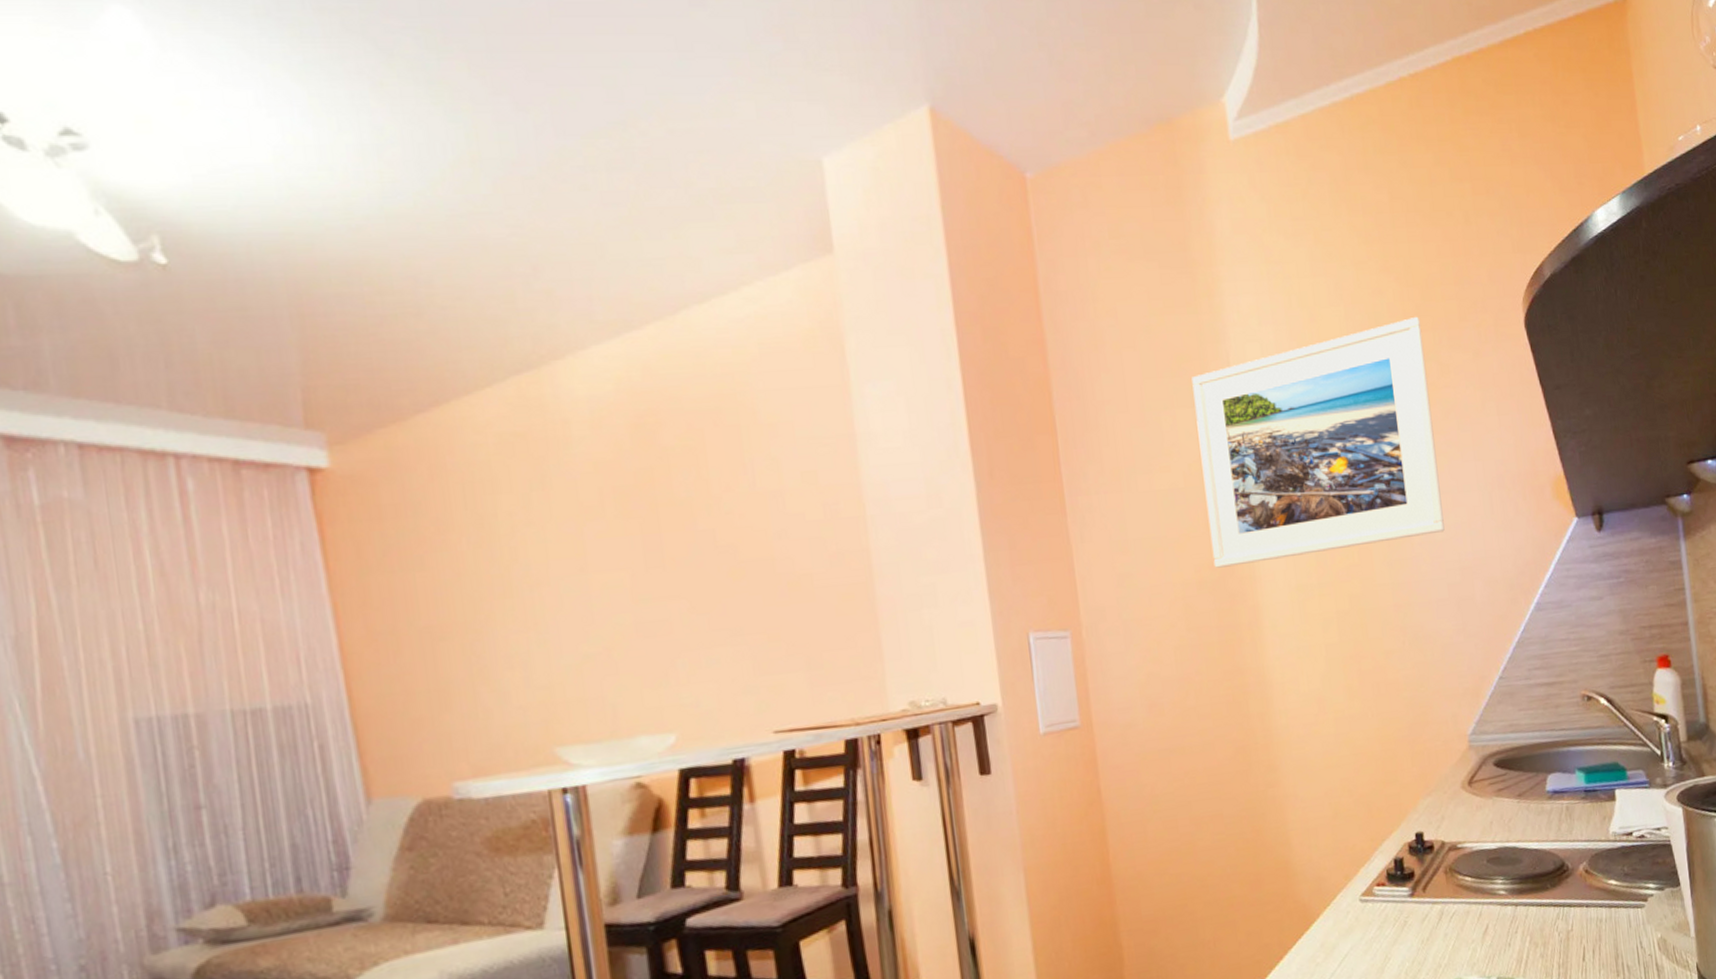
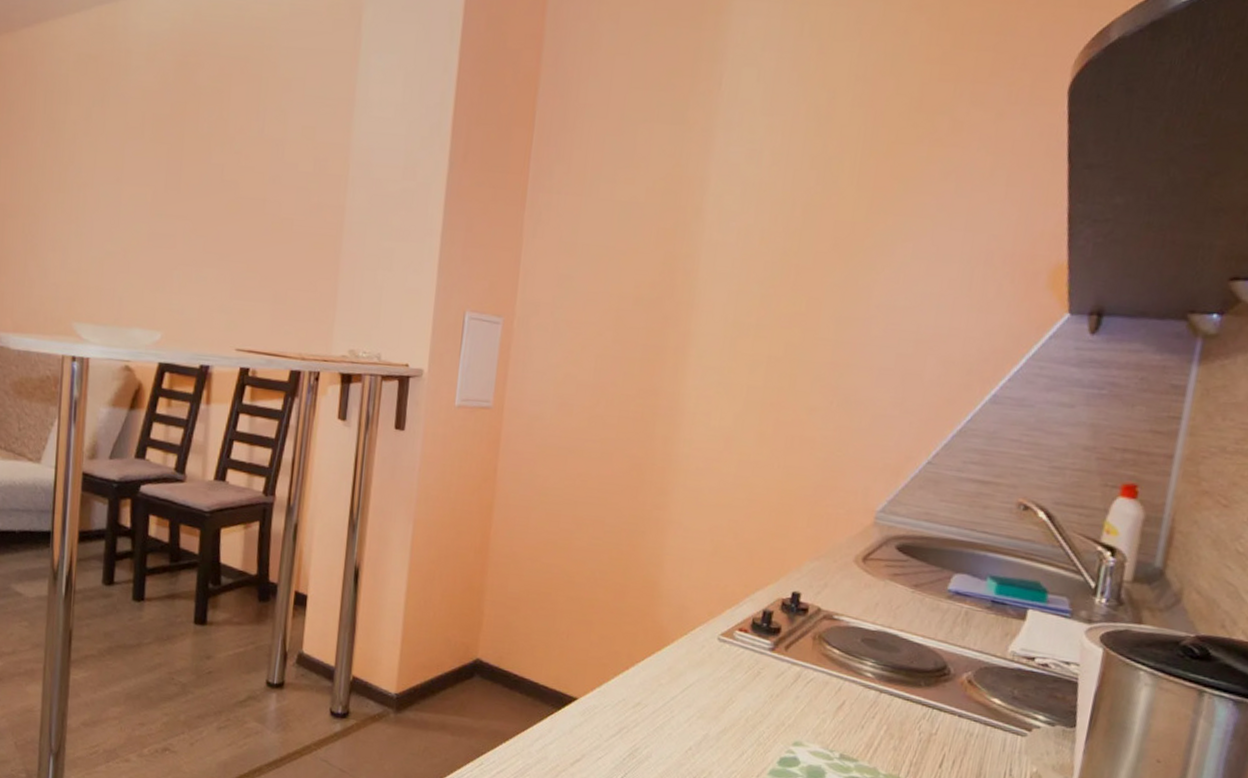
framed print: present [1191,316,1445,568] -> none [654,63,944,299]

